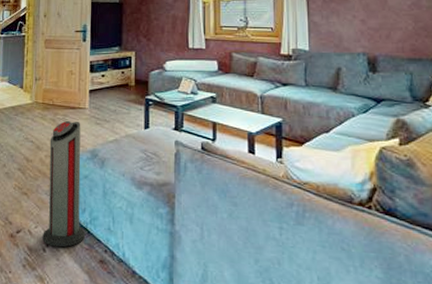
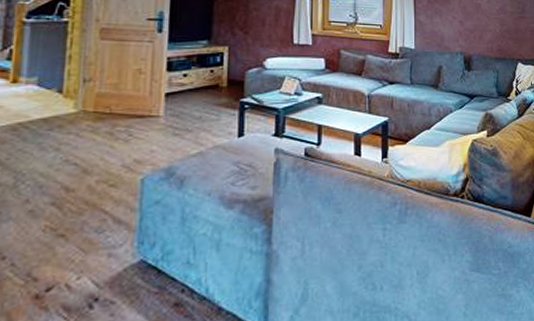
air purifier: present [42,120,86,248] -> none [88,132,155,300]

